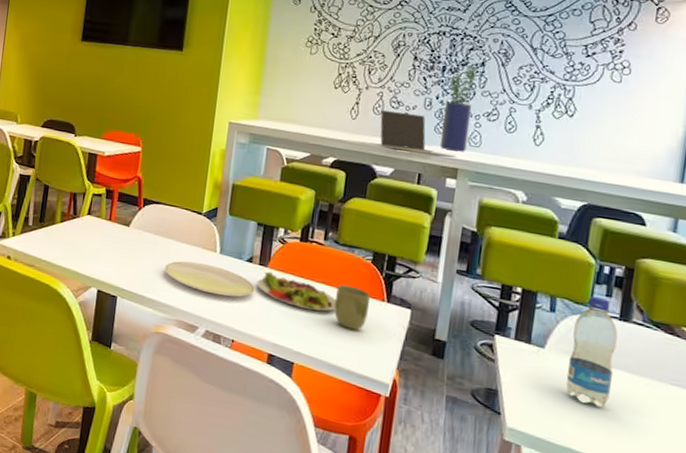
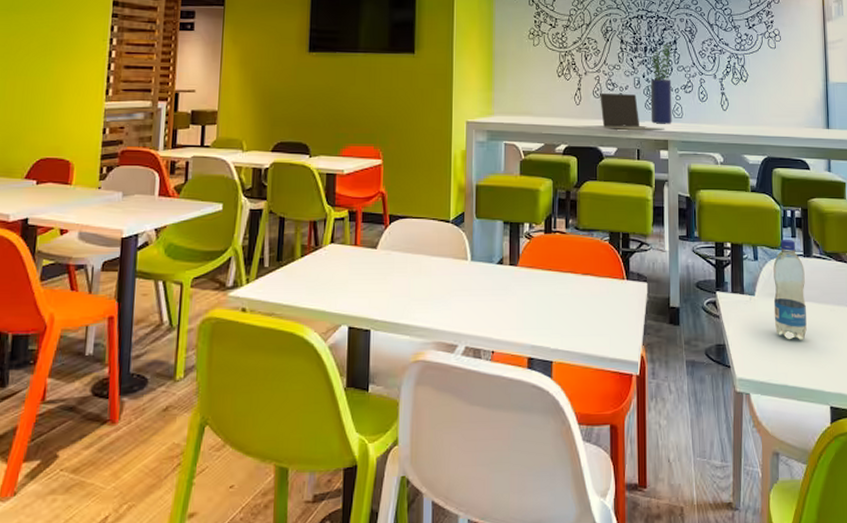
plate: present [164,261,255,297] -> none [417,274,508,306]
salad plate: present [257,271,337,312] -> none [509,270,584,303]
cup: present [334,284,371,330] -> none [583,270,613,314]

